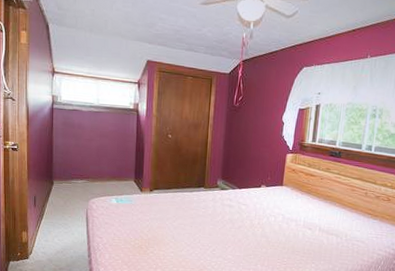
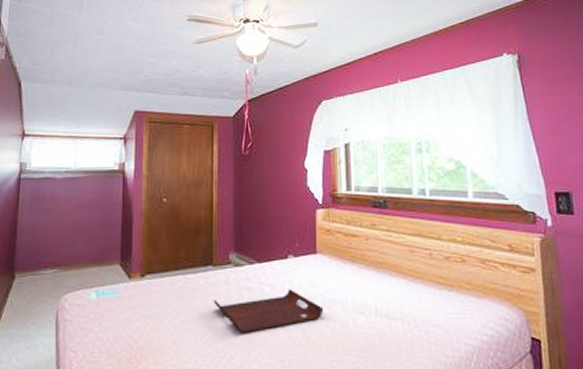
serving tray: none [203,208,283,236] -> present [213,289,324,334]

